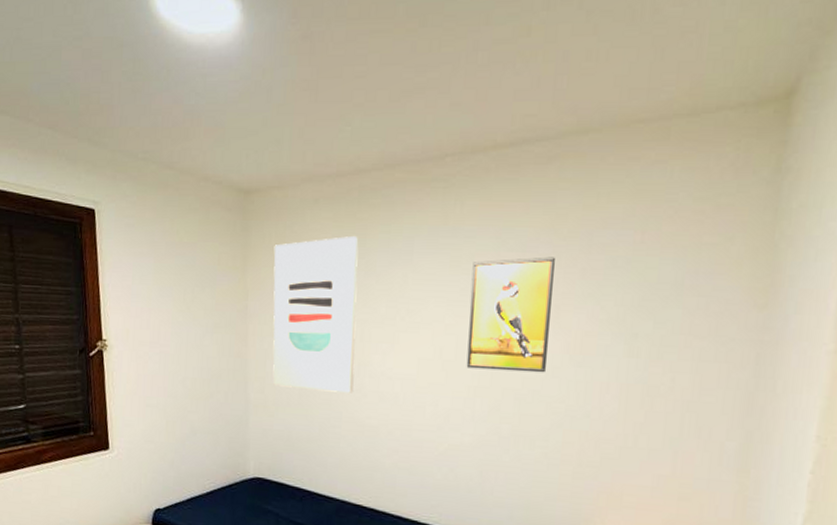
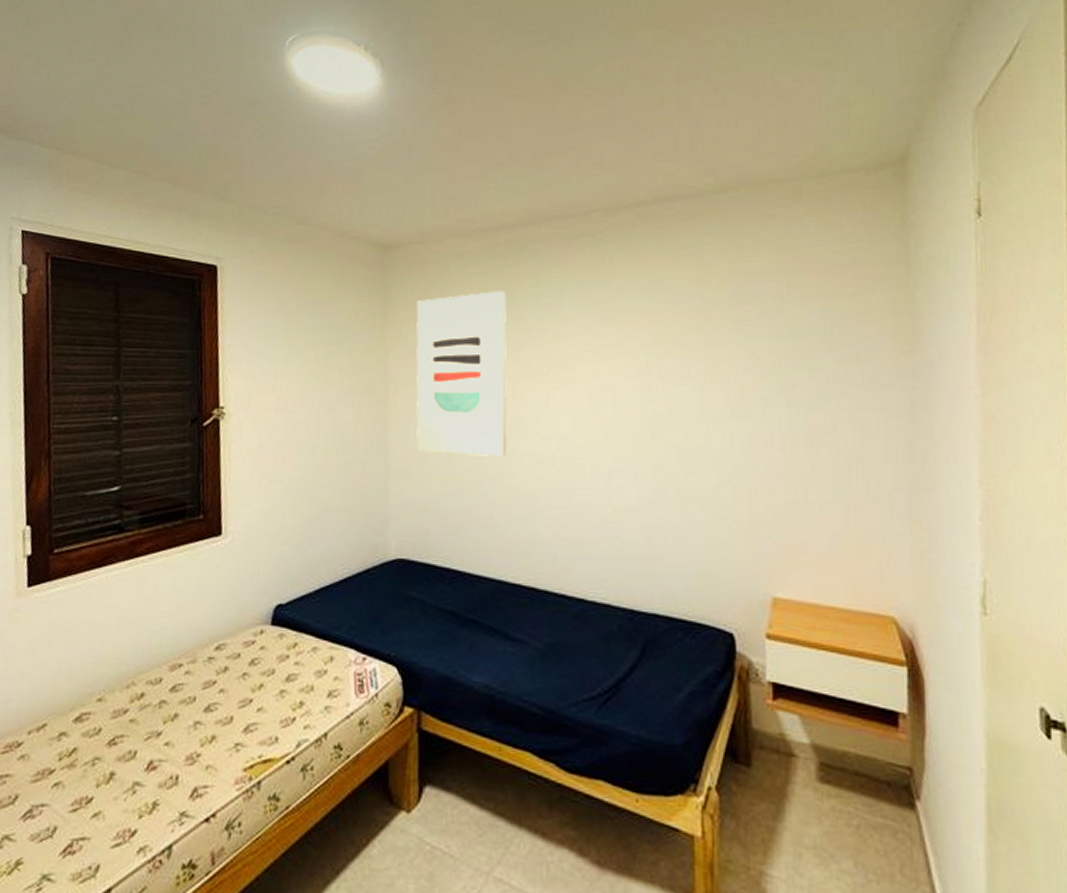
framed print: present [466,256,555,373] -> none [625,308,709,427]

